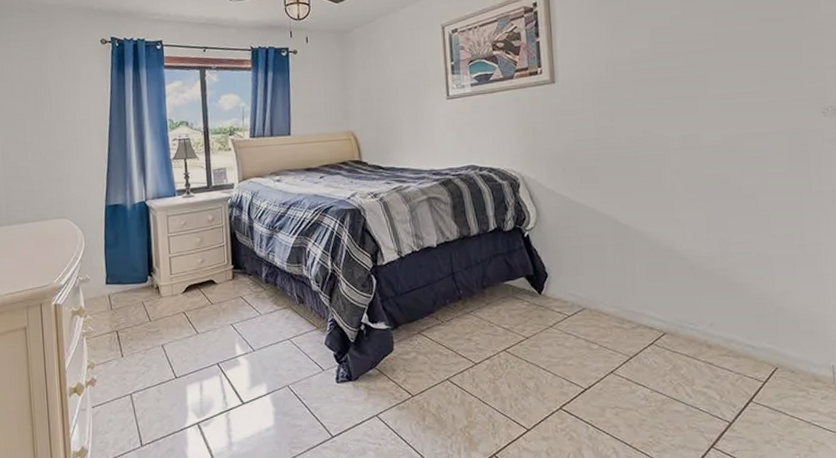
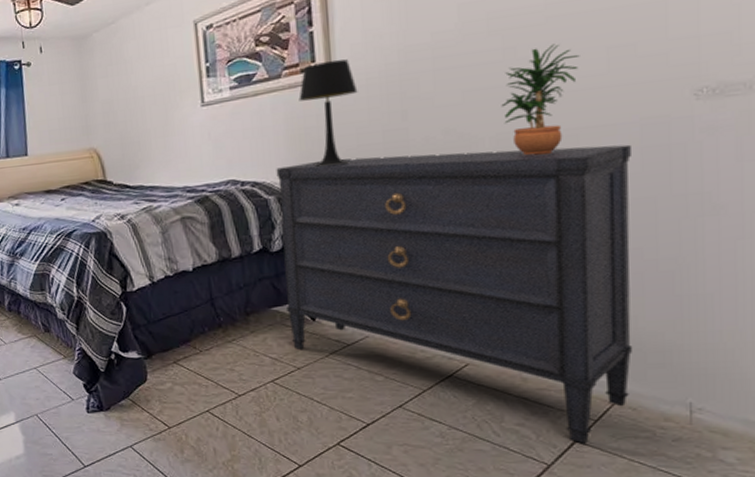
dresser: none [509,149,790,403] -> present [276,144,633,444]
table lamp: none [528,67,575,157] -> present [299,59,358,167]
potted plant: none [685,65,742,155] -> present [501,44,580,156]

